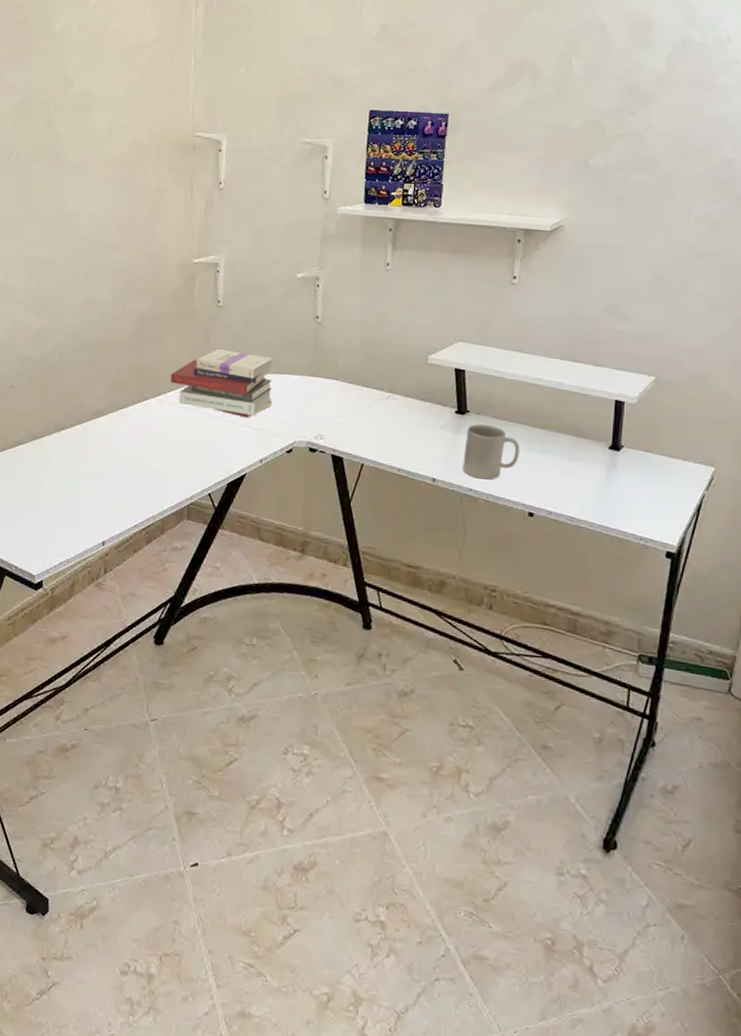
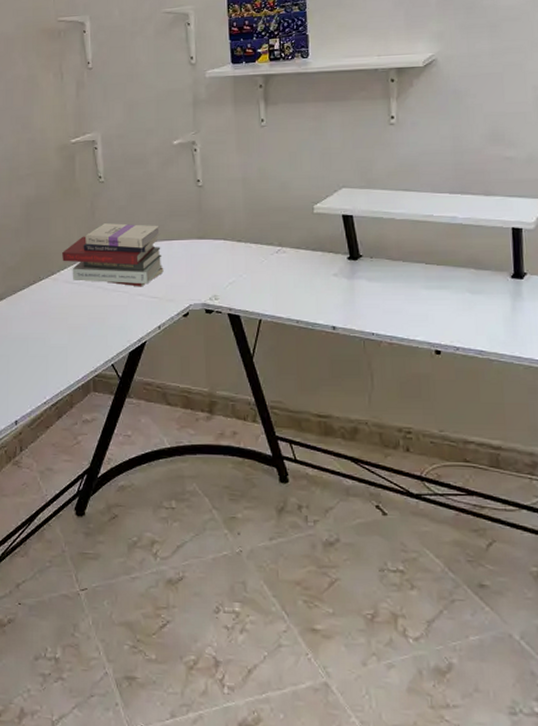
mug: present [462,424,520,480] -> none [361,268,419,322]

